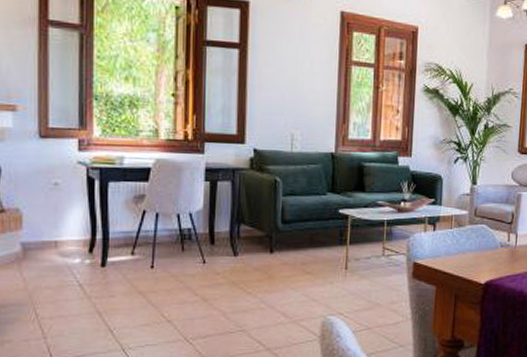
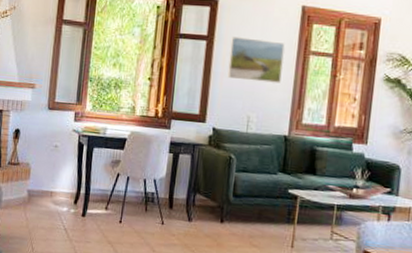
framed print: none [265,45,326,97] -> present [227,37,285,83]

